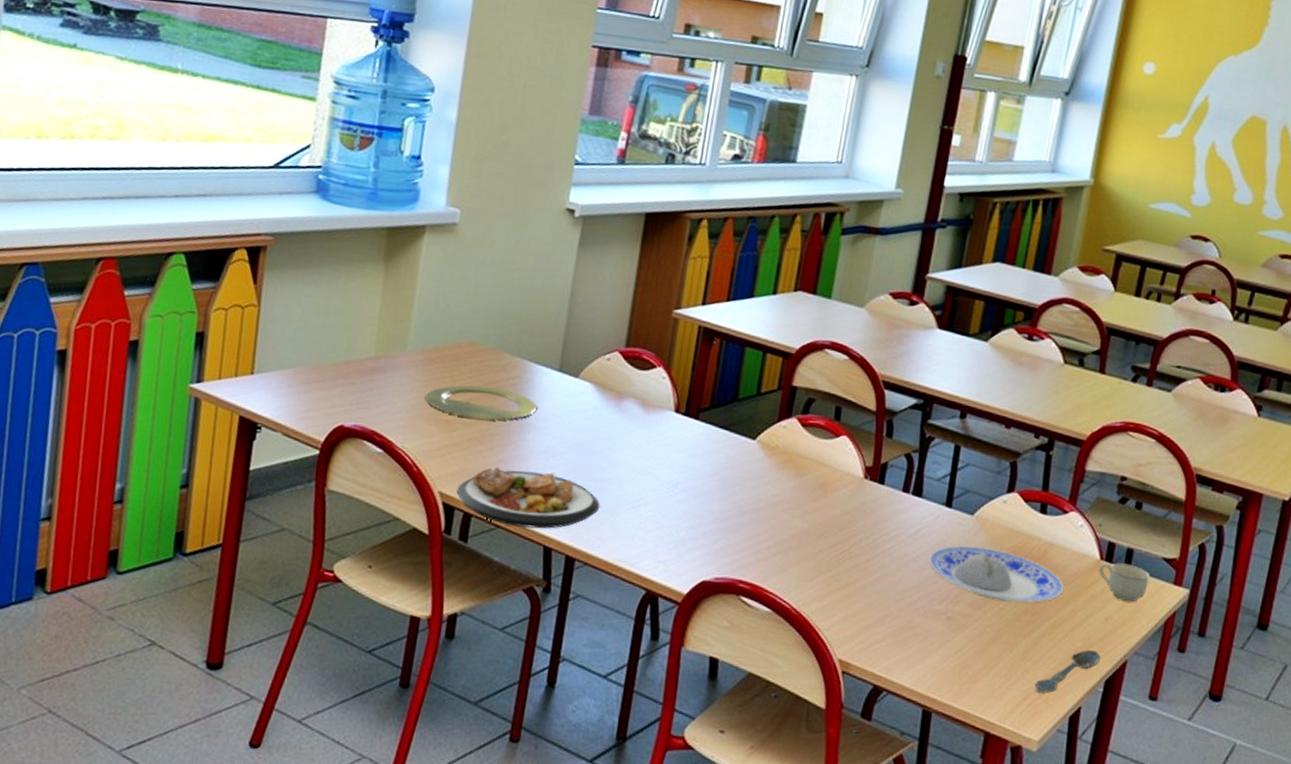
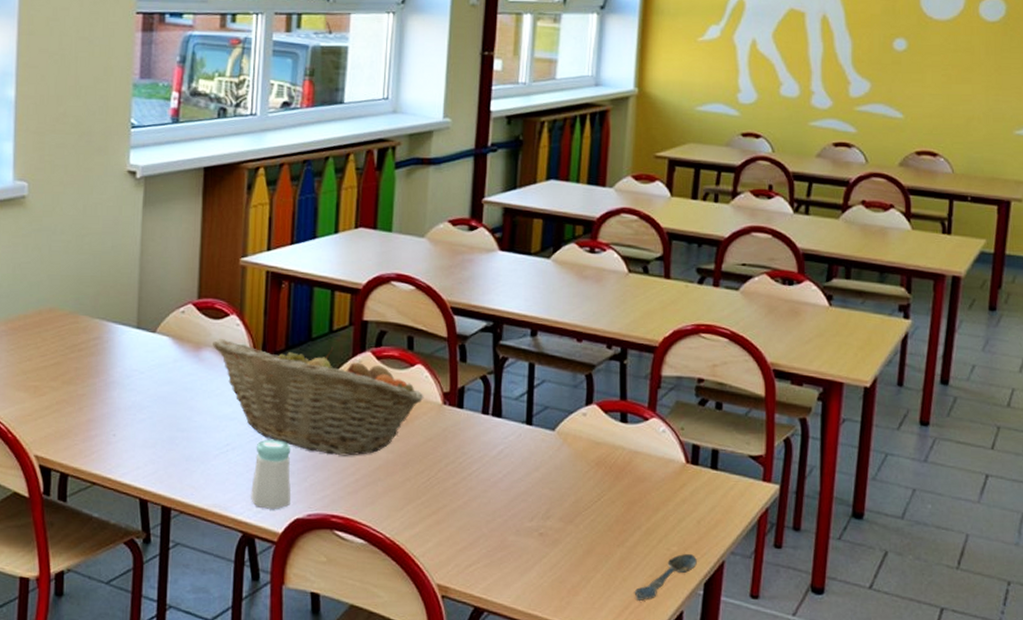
plate: present [425,385,538,420] -> none [13,349,120,382]
plate: present [456,467,600,529] -> none [51,427,190,482]
fruit basket: none [635,390,846,522] -> present [213,339,424,456]
salt shaker: none [658,497,705,570] -> present [251,439,291,509]
plate: present [928,545,1064,603] -> none [515,461,653,513]
cup: present [1099,562,1150,602] -> none [686,465,738,503]

